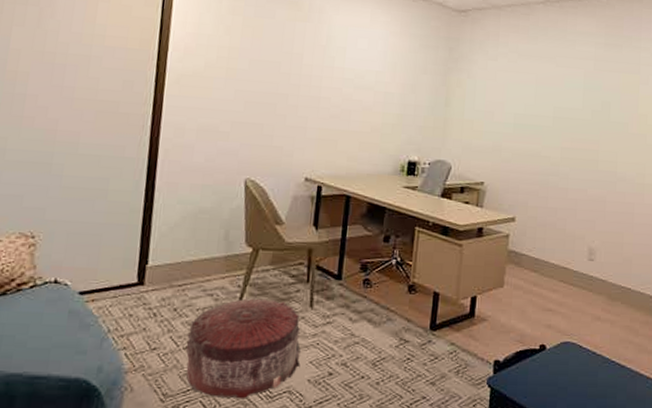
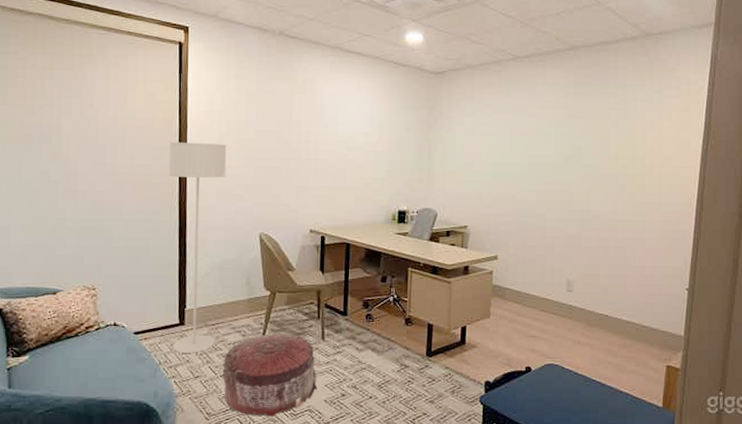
floor lamp: none [126,65,214,320] -> present [168,141,227,353]

